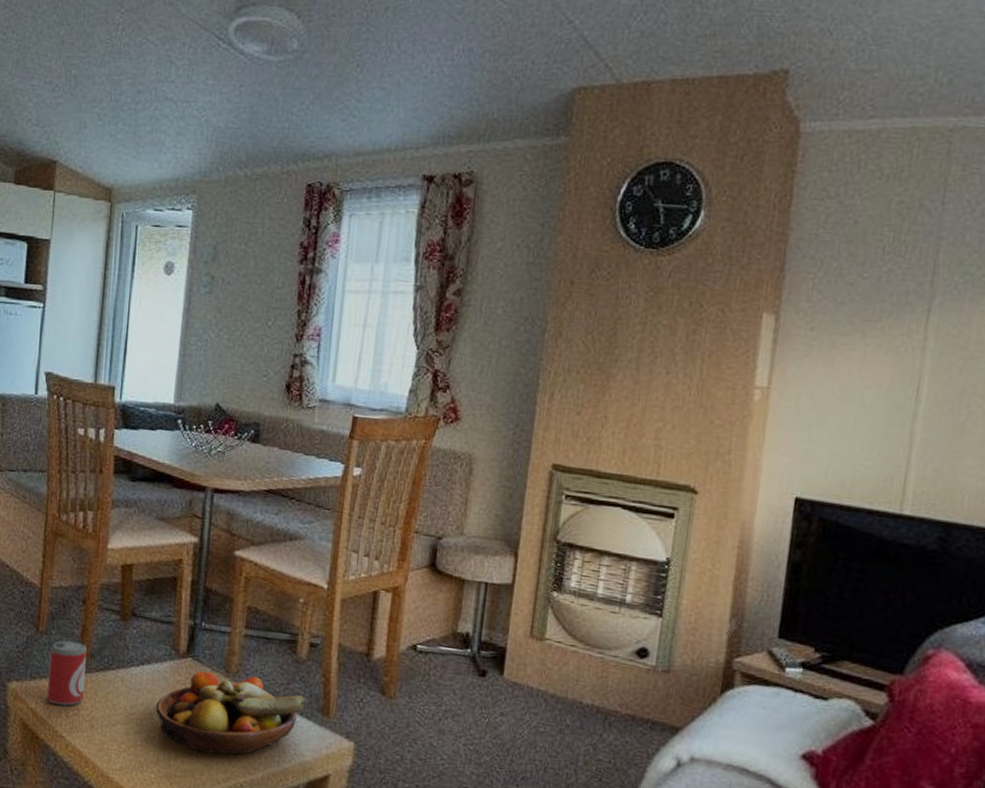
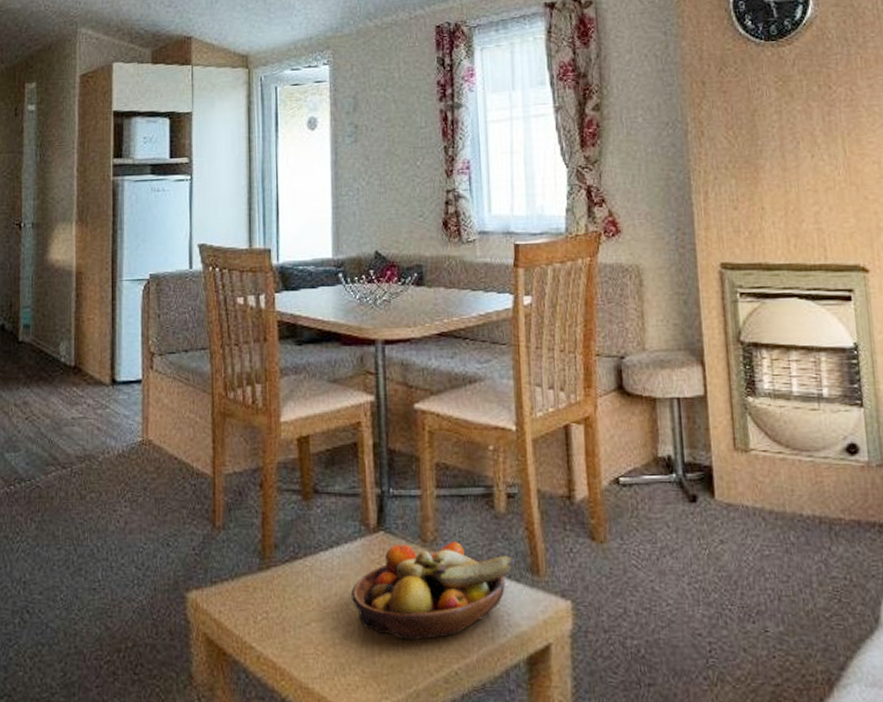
beer can: present [46,639,88,706] -> none [229,531,271,611]

